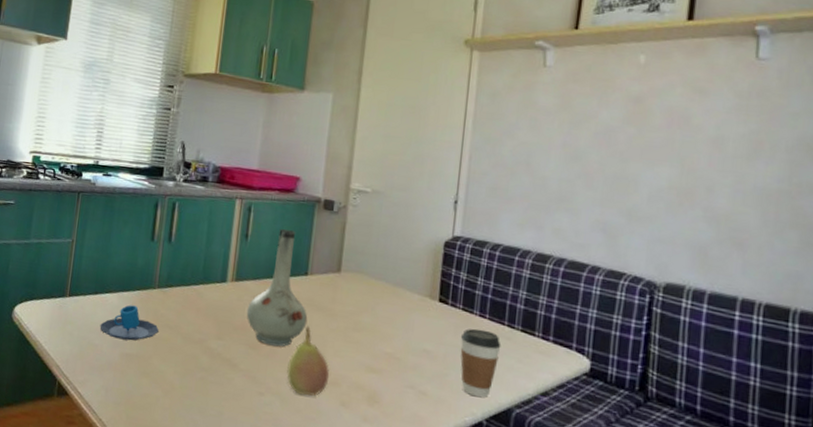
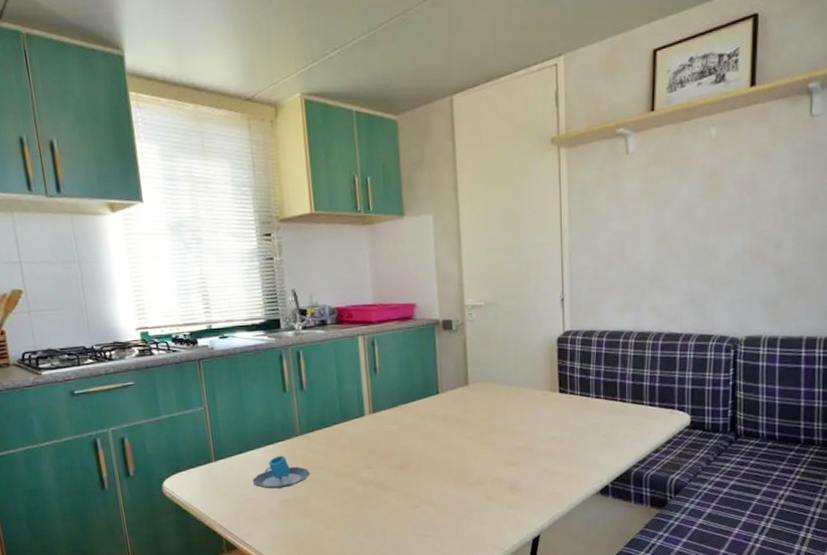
vase: present [246,229,308,347] -> none [388,356,446,463]
fruit: present [286,326,330,396] -> none [435,439,474,499]
coffee cup: present [460,328,501,398] -> none [581,408,617,466]

